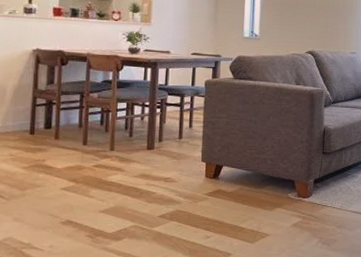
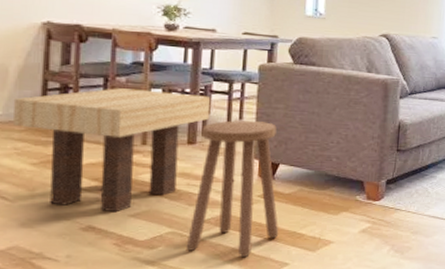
side table: none [9,103,166,209] -> present [13,88,211,213]
stool: none [146,129,223,249] -> present [186,120,279,258]

